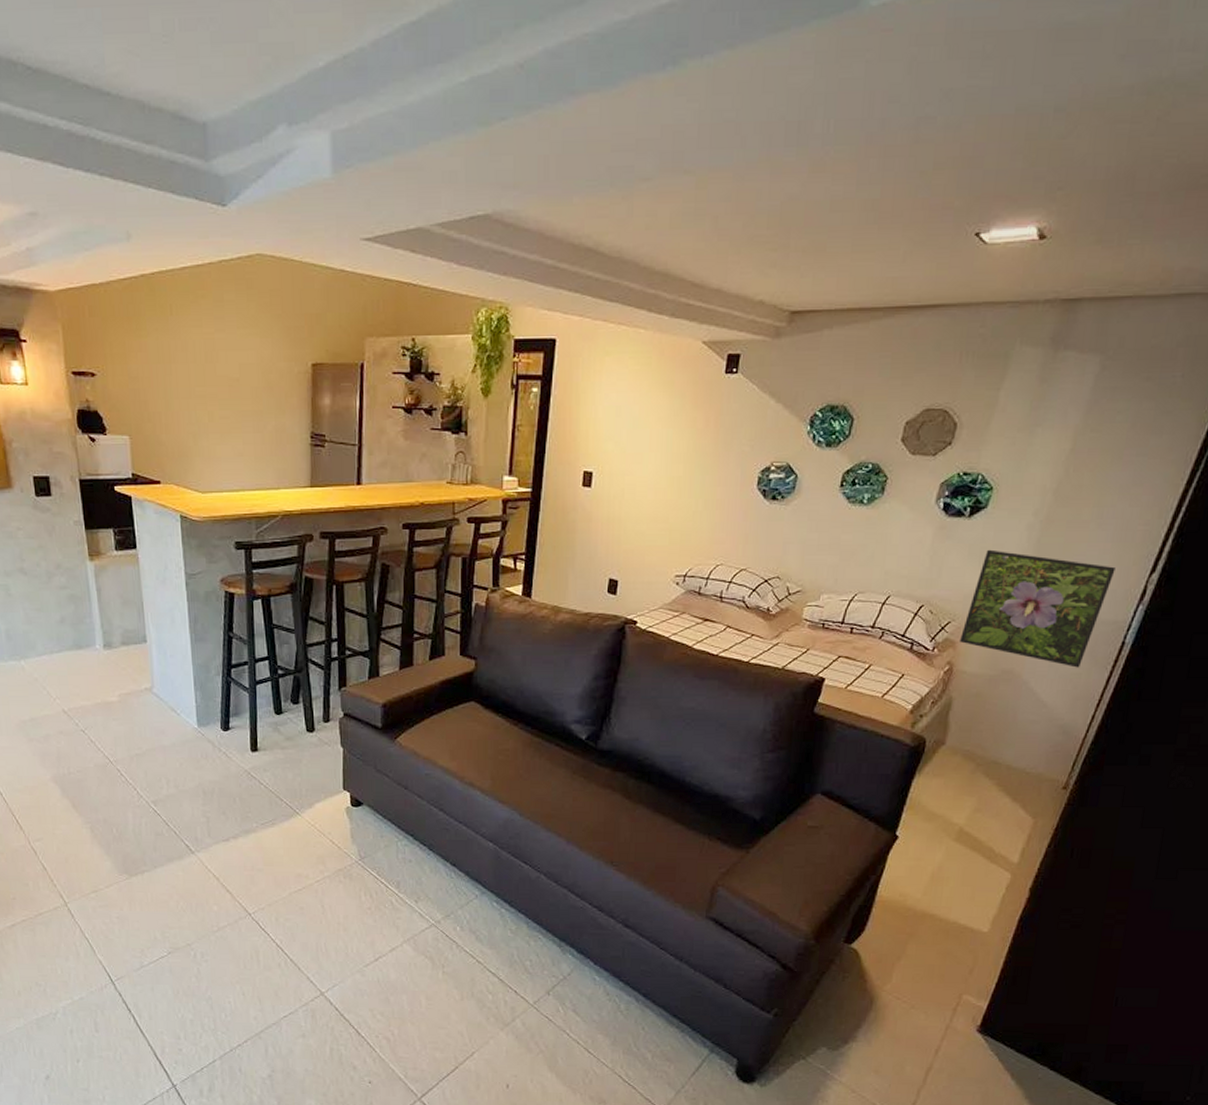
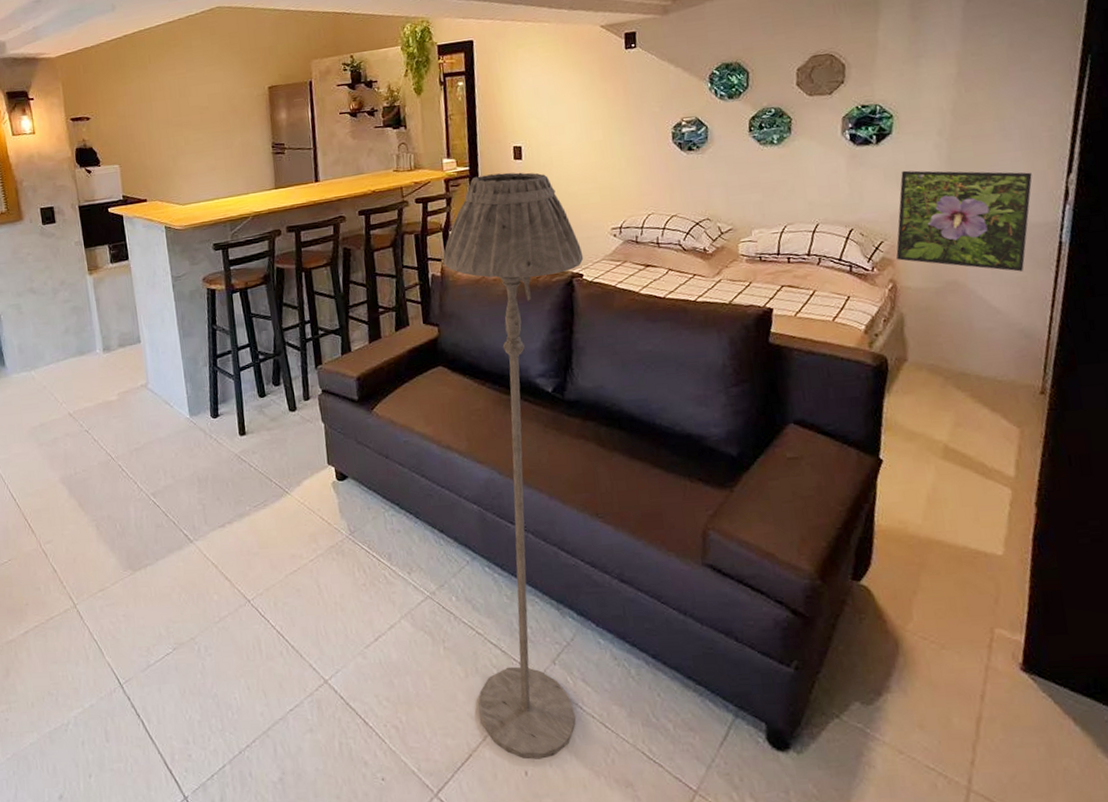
floor lamp: none [469,500,641,1075] -> present [443,172,584,760]

